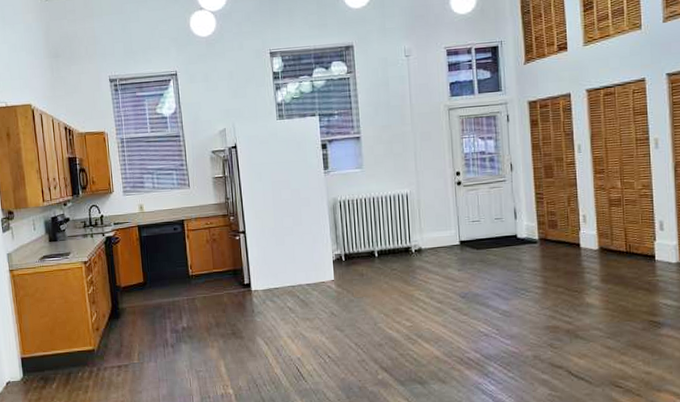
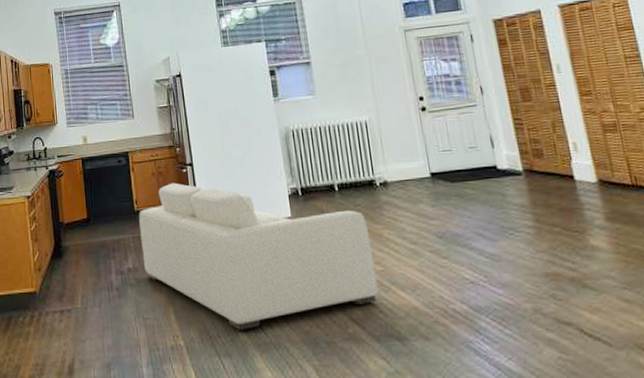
sofa: none [193,249,406,379] -> present [139,182,379,330]

